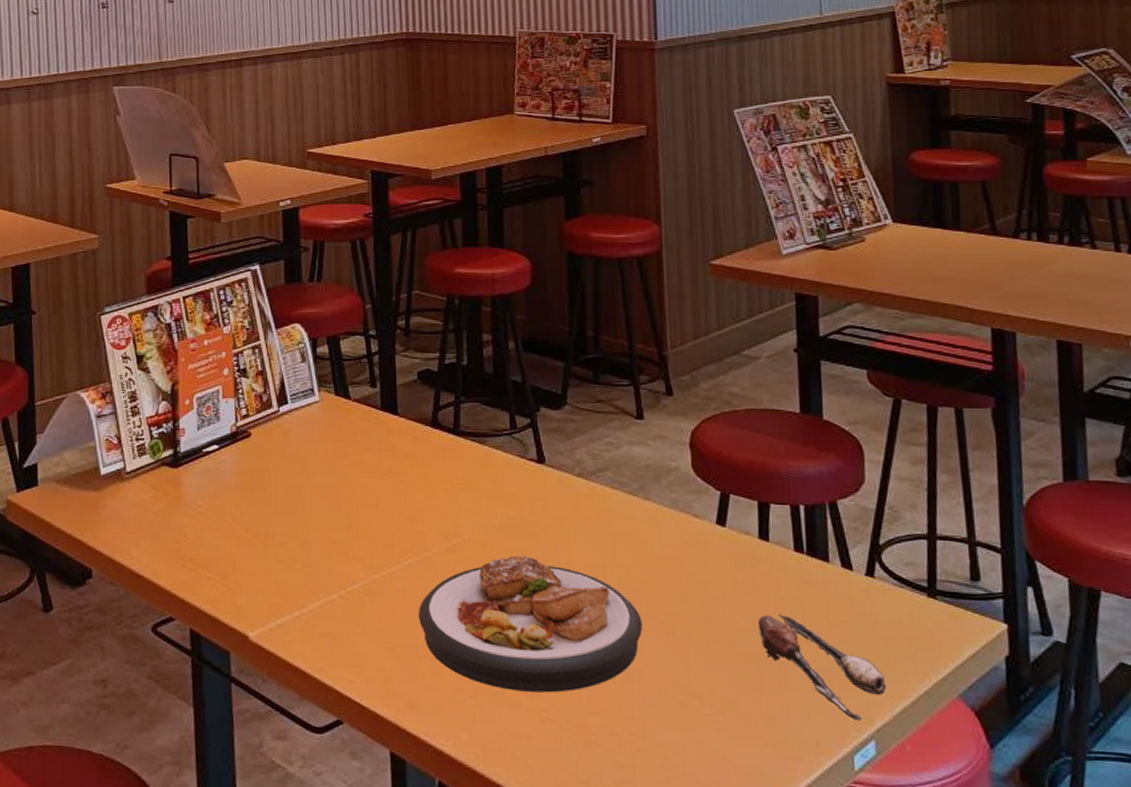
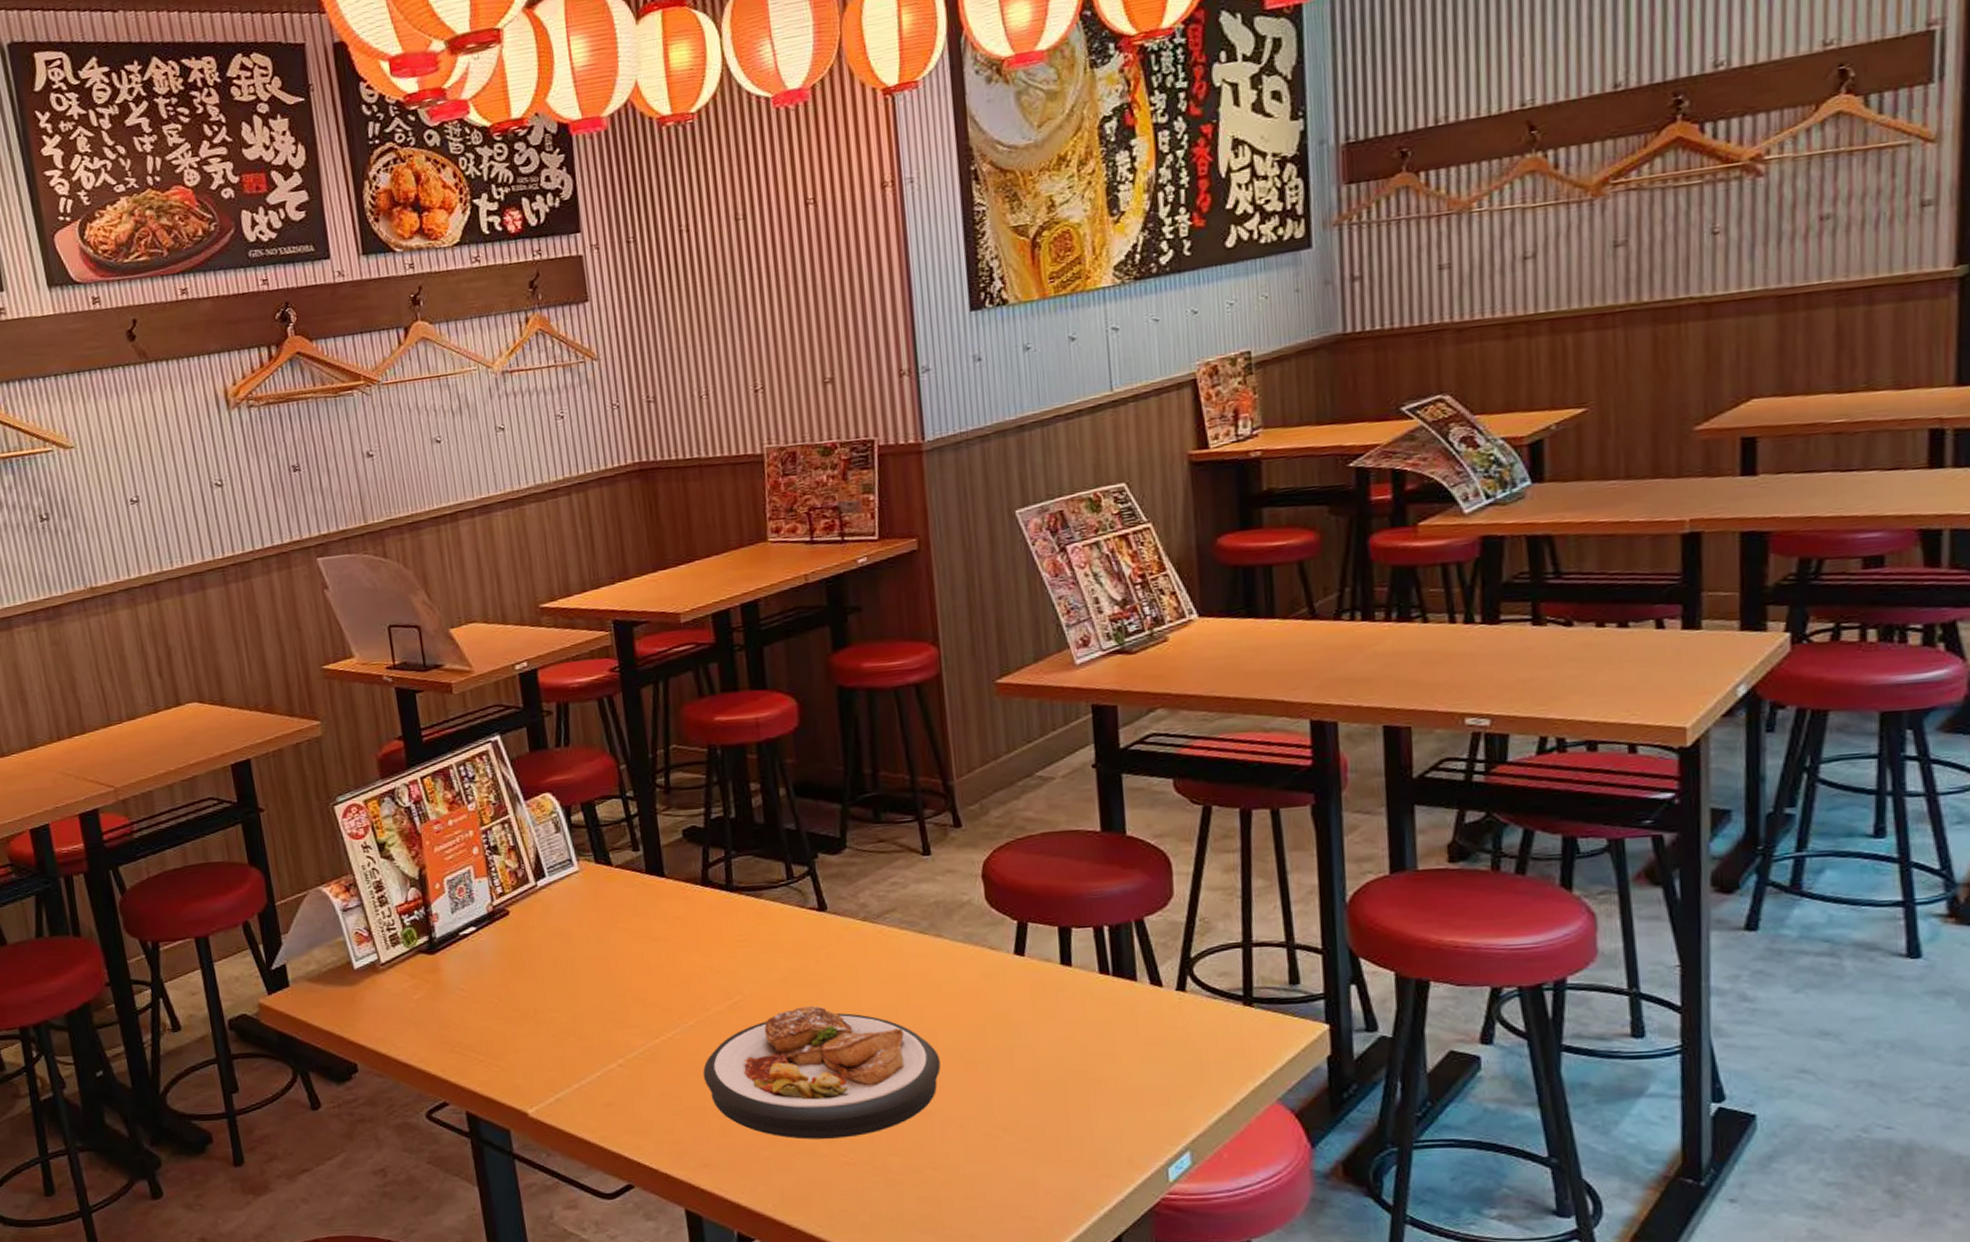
spoon: present [758,612,887,721] -> none [1063,1035,1201,1134]

